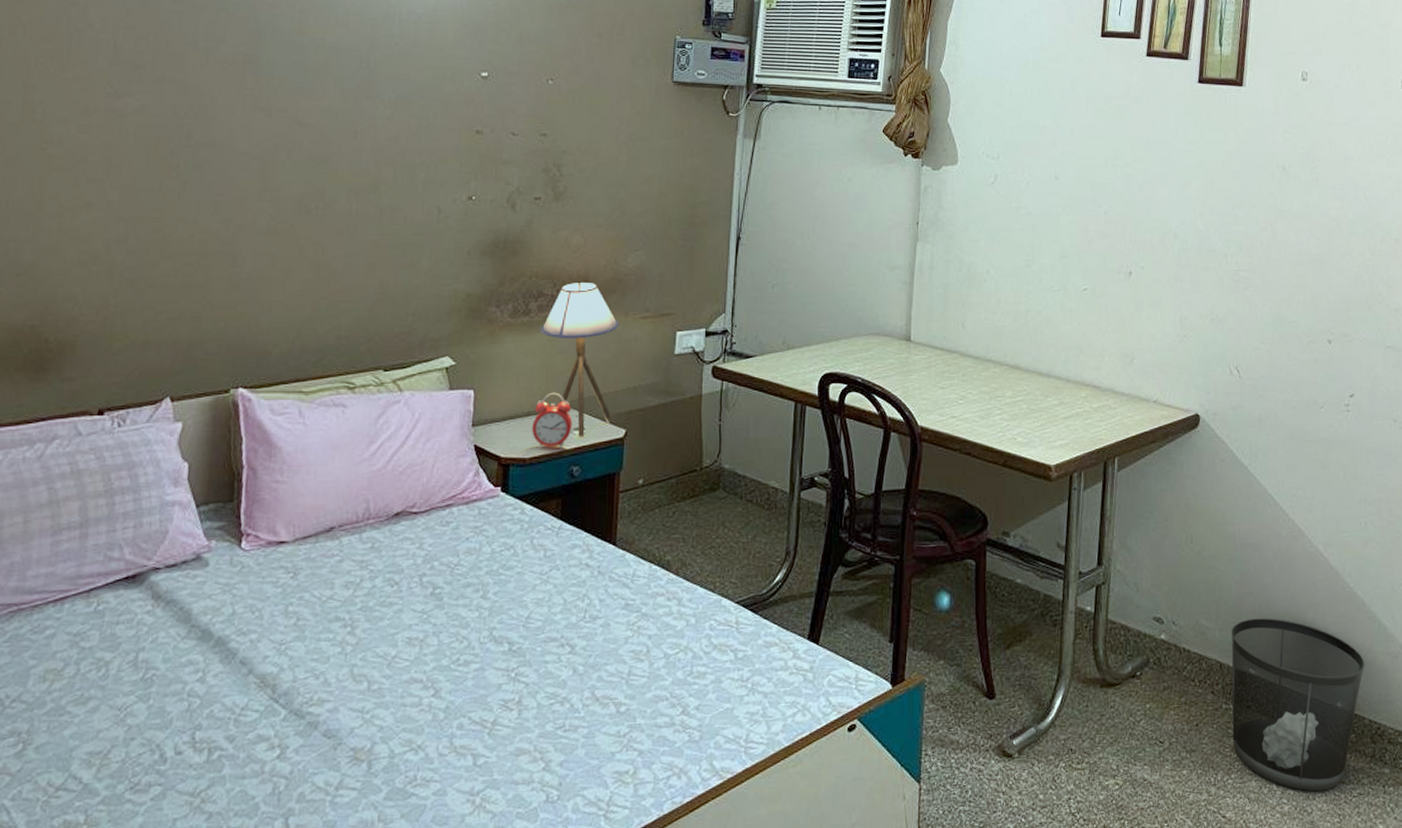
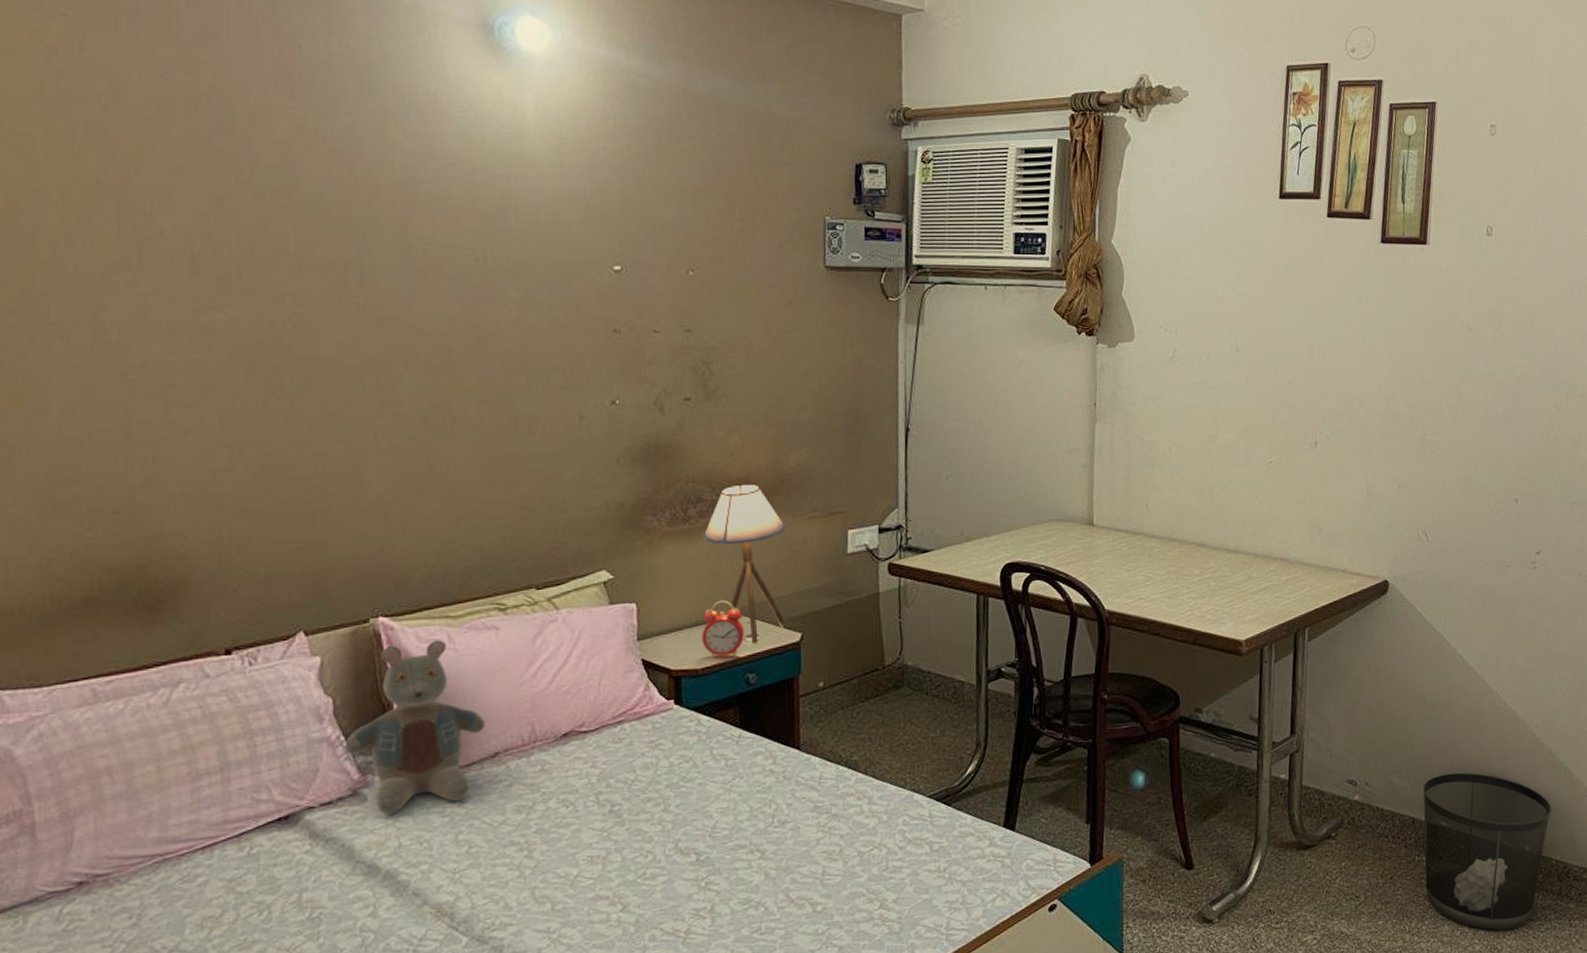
stuffed animal: none [193,414,325,581] -> present [344,640,486,815]

